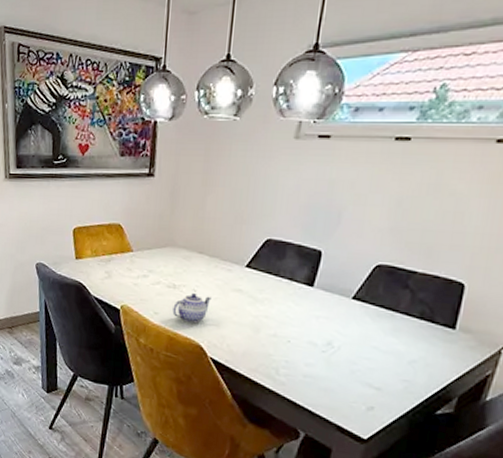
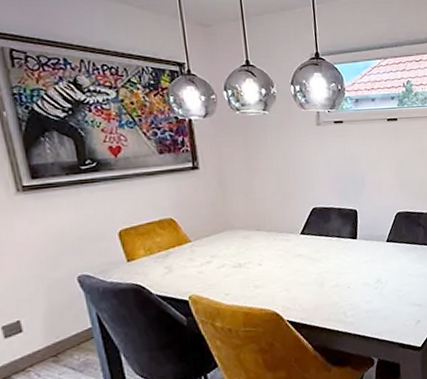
teapot: present [172,293,212,324] -> none [242,266,277,296]

